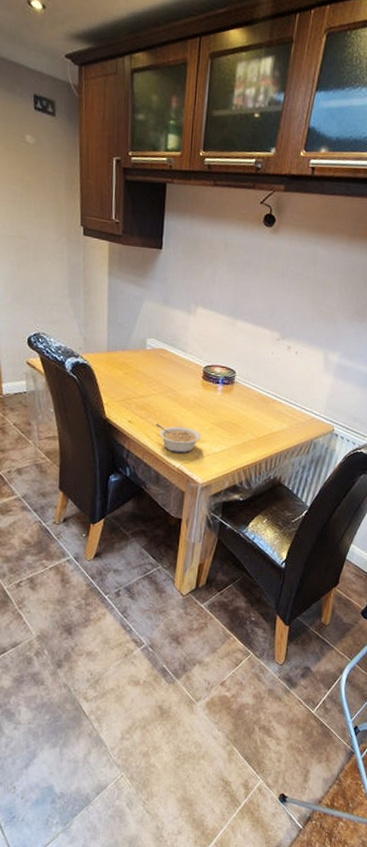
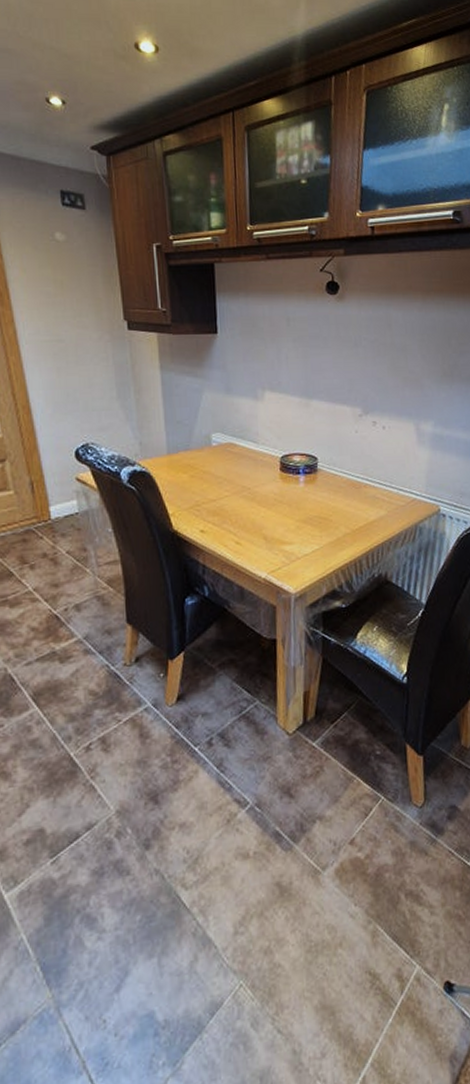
legume: present [155,424,201,454] -> none [232,529,287,561]

